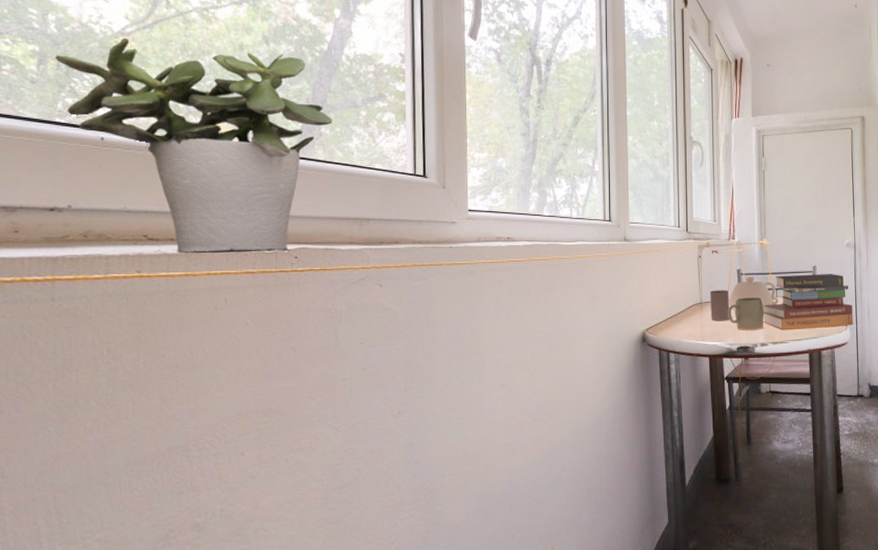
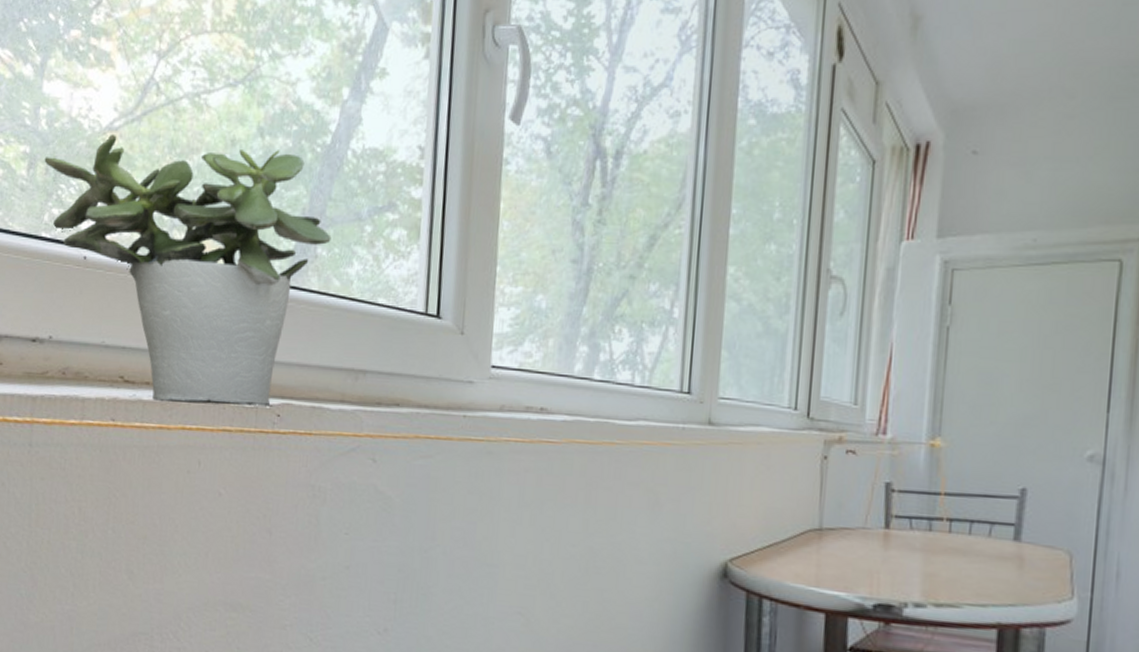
cup: present [710,290,730,321] -> none [834,511,868,562]
mug: present [728,298,764,330] -> none [862,527,926,582]
teapot: present [729,277,779,313] -> none [866,496,953,555]
books: present [763,274,854,331] -> none [922,498,1089,594]

